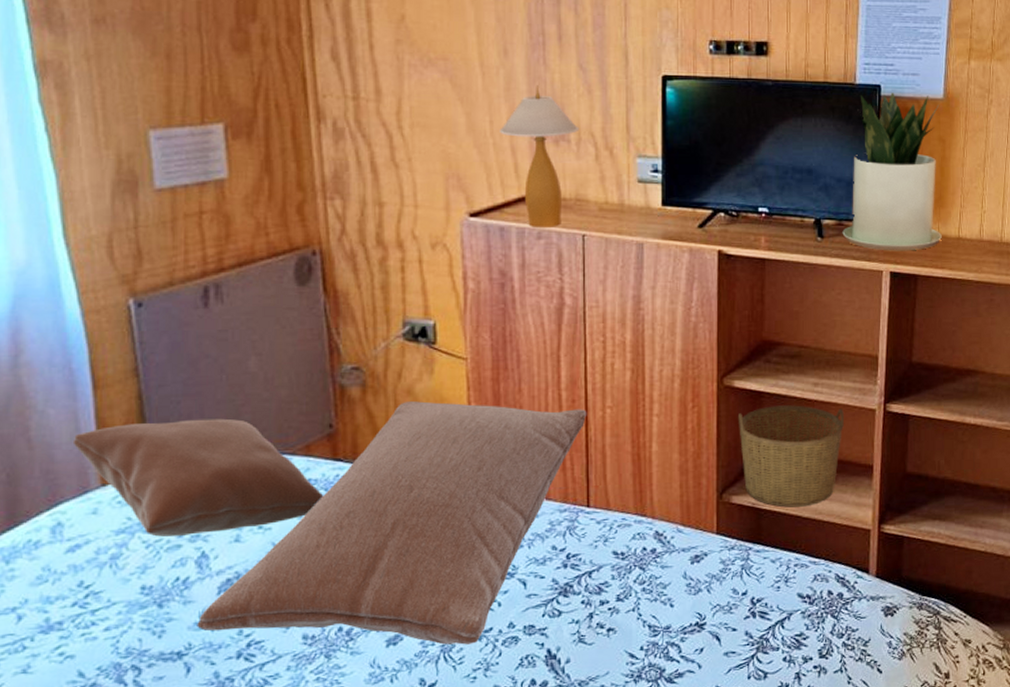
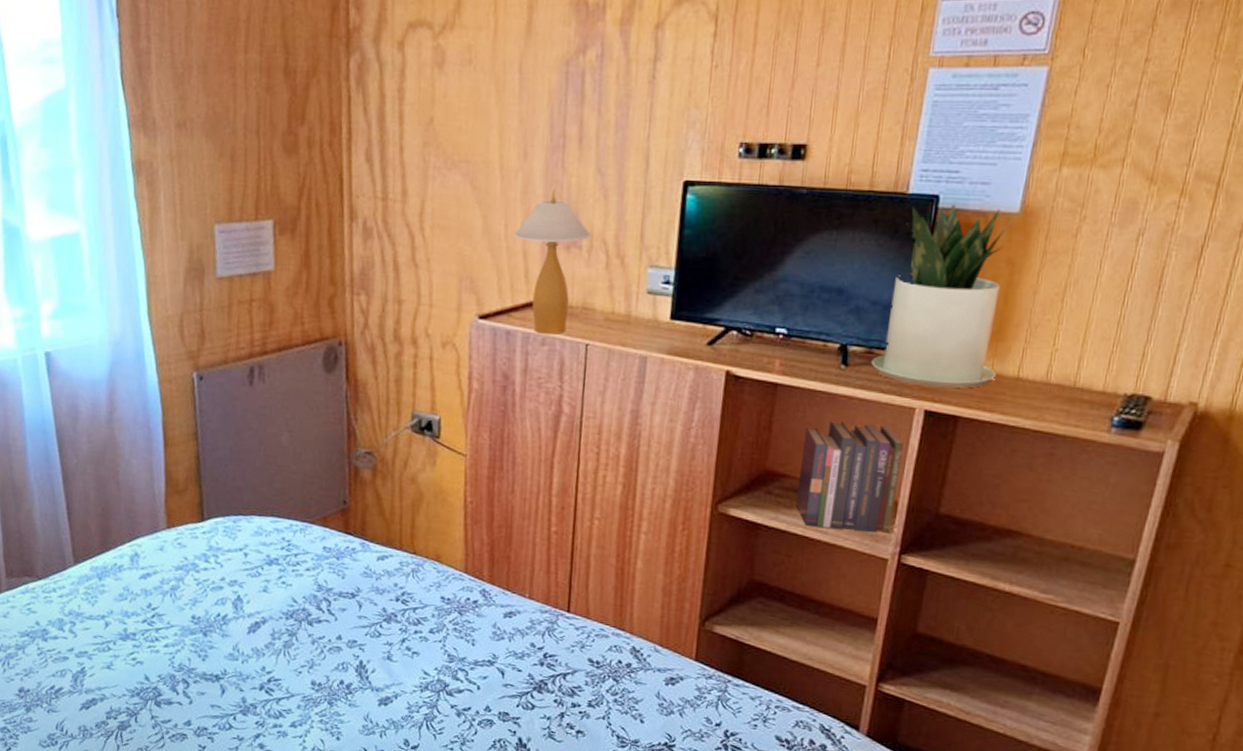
cushion: present [72,418,324,537] -> none [148,479,336,582]
pillow: present [197,401,587,645] -> none [231,489,575,719]
basket: present [737,405,844,508] -> none [729,540,850,649]
books: none [792,288,877,389] -> present [796,421,903,533]

